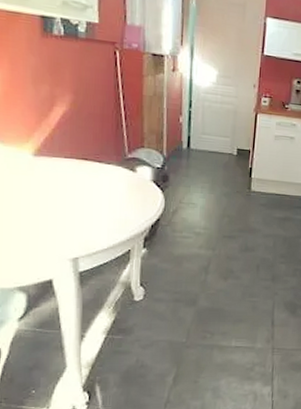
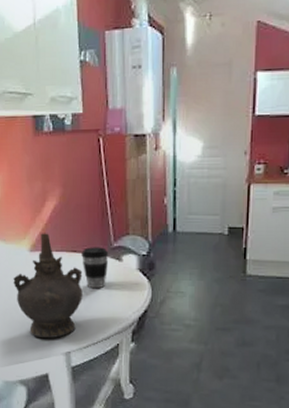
ceremonial vessel: none [12,138,94,245] -> present [13,233,83,339]
coffee cup: none [93,156,123,197] -> present [81,247,109,289]

